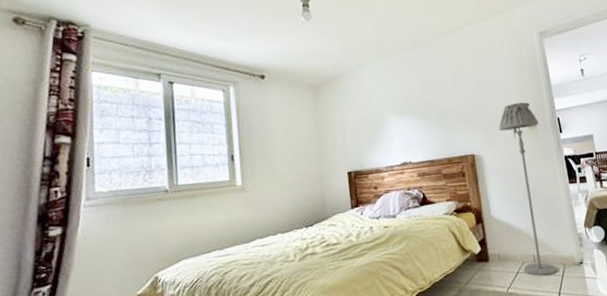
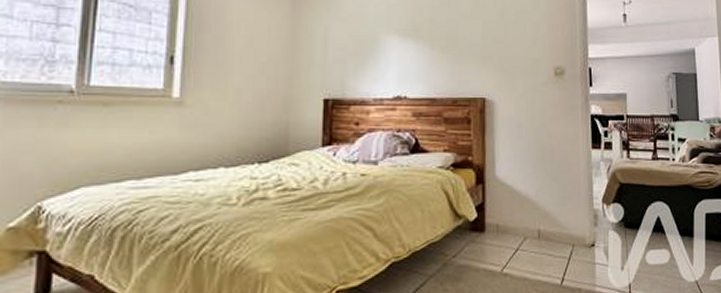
floor lamp: present [499,102,558,276] -> none [519,43,567,257]

